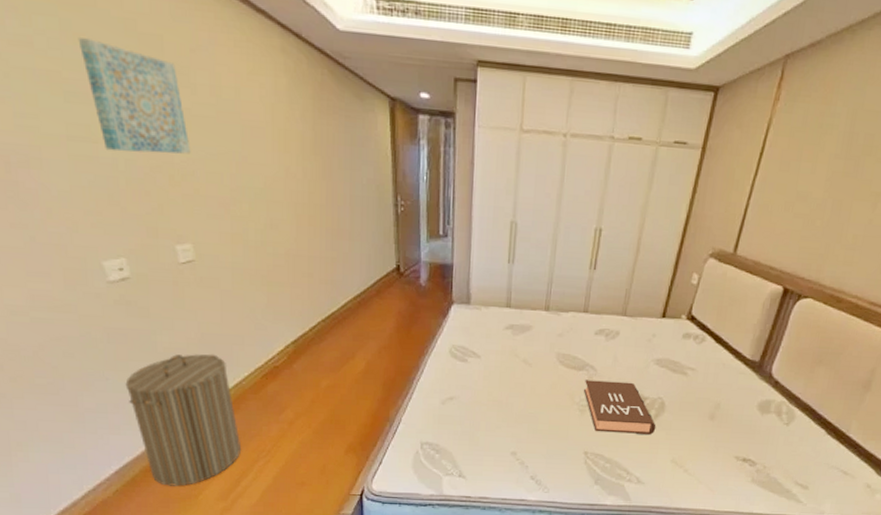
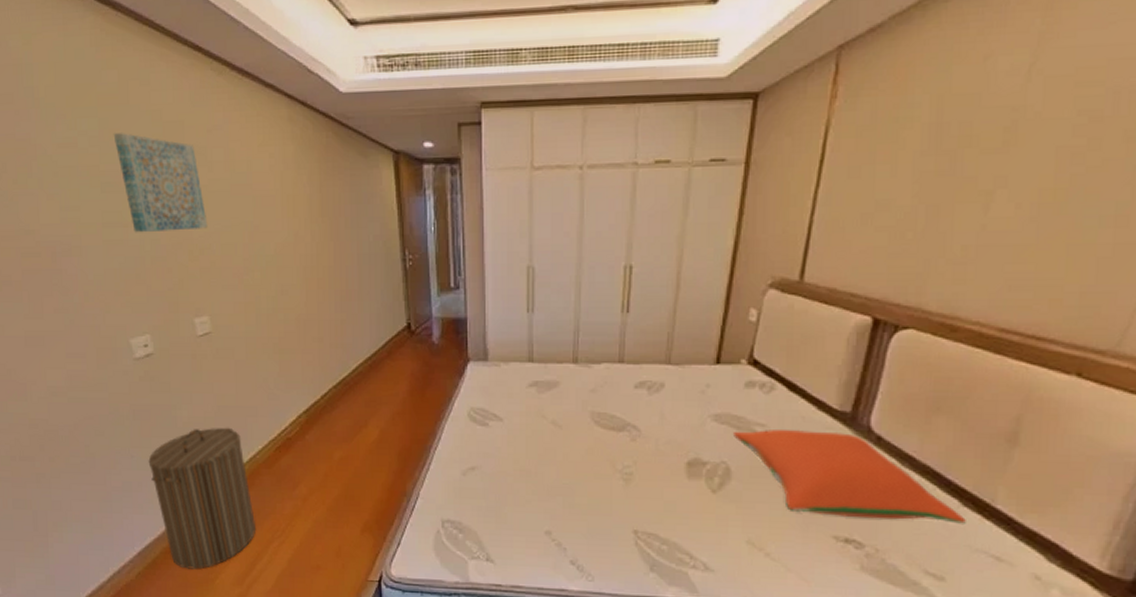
book: present [584,380,656,435] -> none [627,442,722,508]
pillow: none [670,373,828,448] -> present [734,429,966,524]

